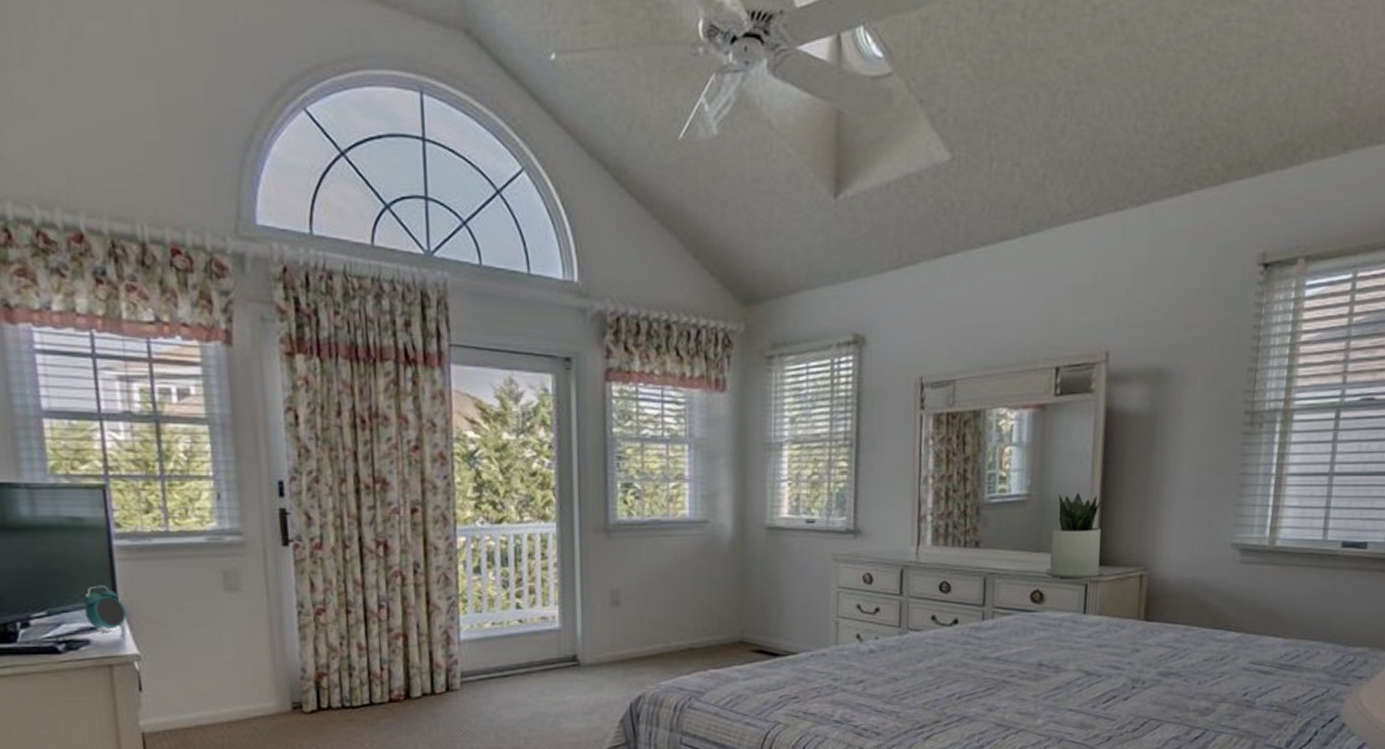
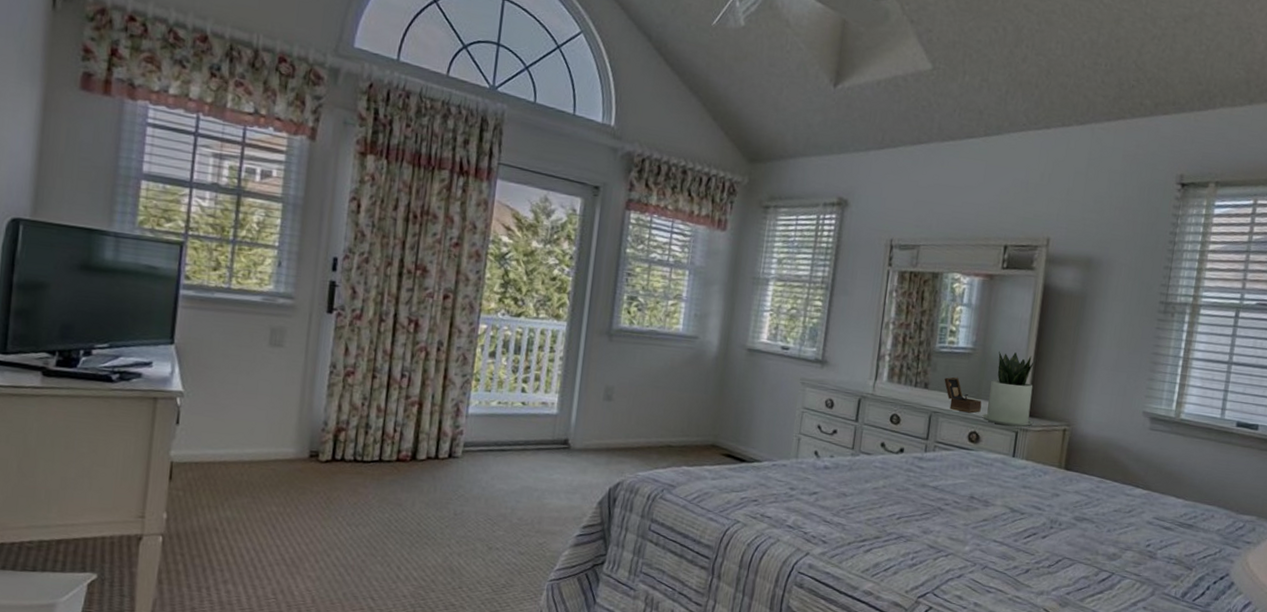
alarm clock: present [83,585,126,634] -> none [142,326,179,370]
wooden box: none [997,530,1043,570] -> present [944,377,982,413]

